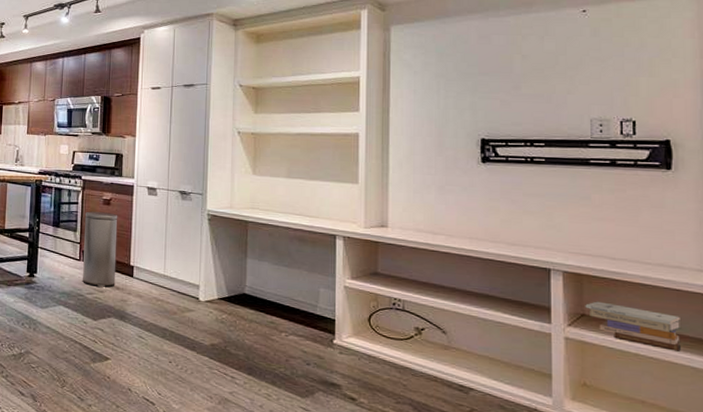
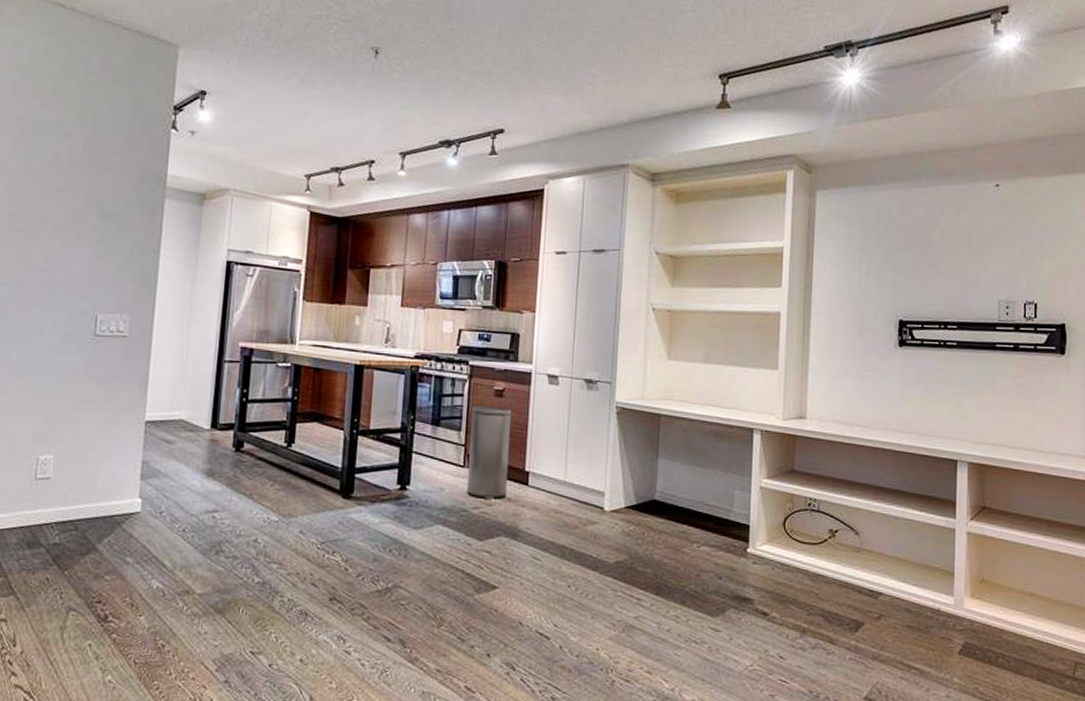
books: present [585,301,682,352] -> none [986,492,1067,541]

